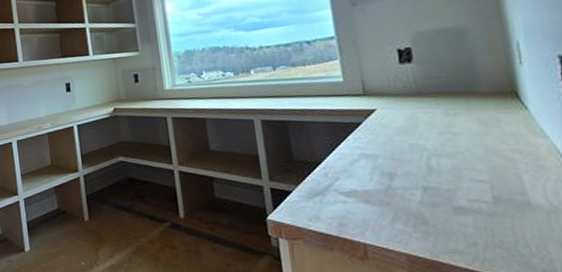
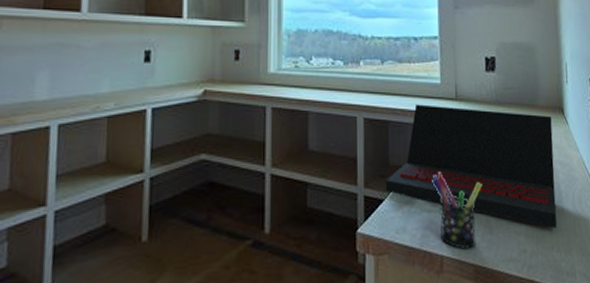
laptop: none [291,101,521,223] -> present [385,104,557,229]
pen holder: none [342,165,408,239] -> present [430,172,482,249]

